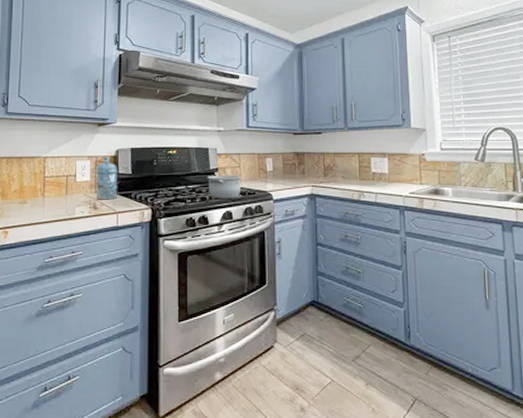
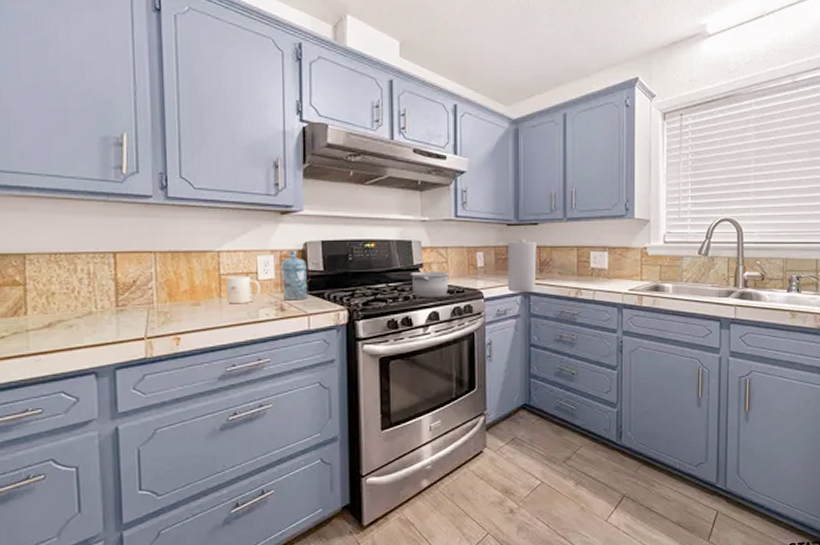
mug: none [48,178,78,203] -> present [225,275,261,304]
paper towel holder: none [294,146,321,194] -> present [508,238,537,292]

